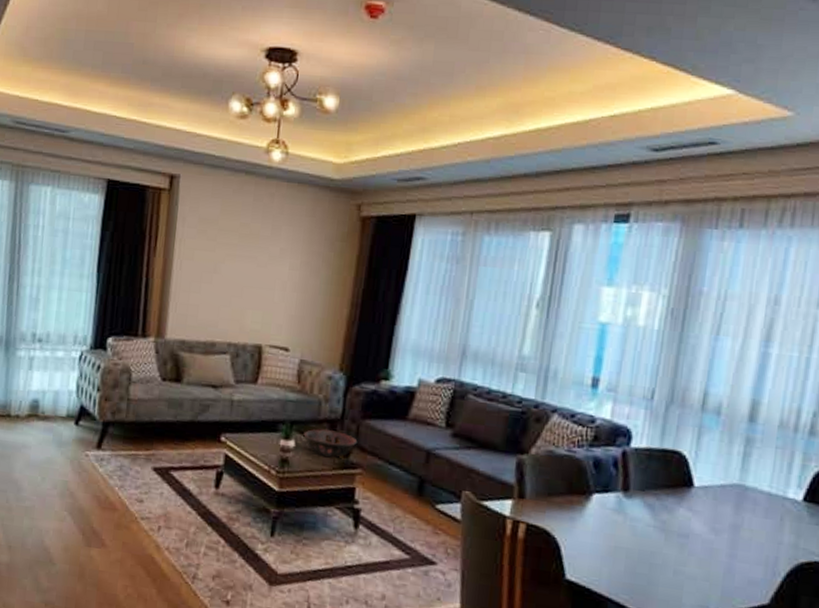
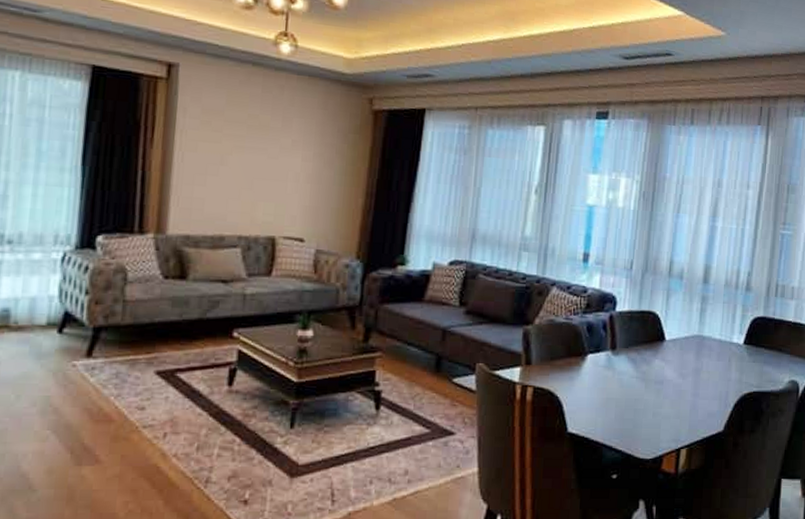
decorative bowl: present [303,429,358,458] -> none [321,316,377,344]

